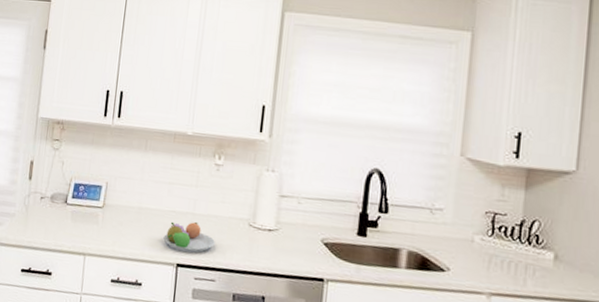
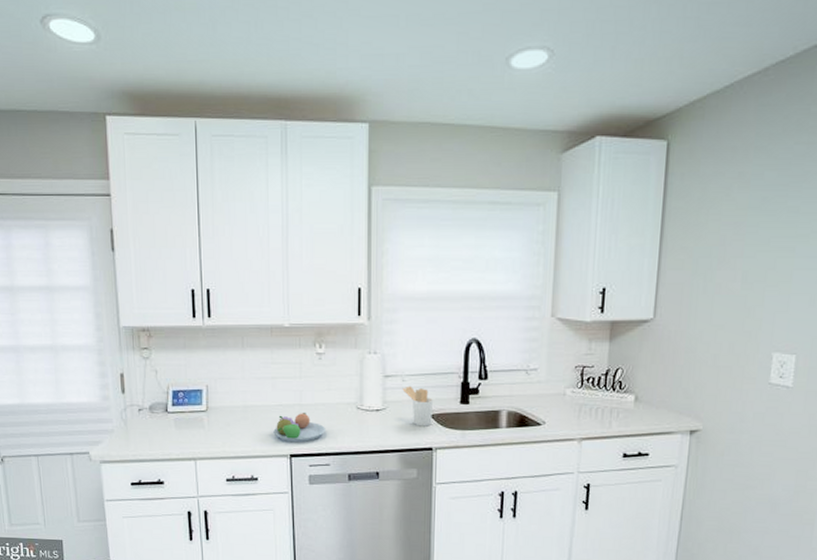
utensil holder: none [297,209,329,255] -> present [402,386,434,427]

